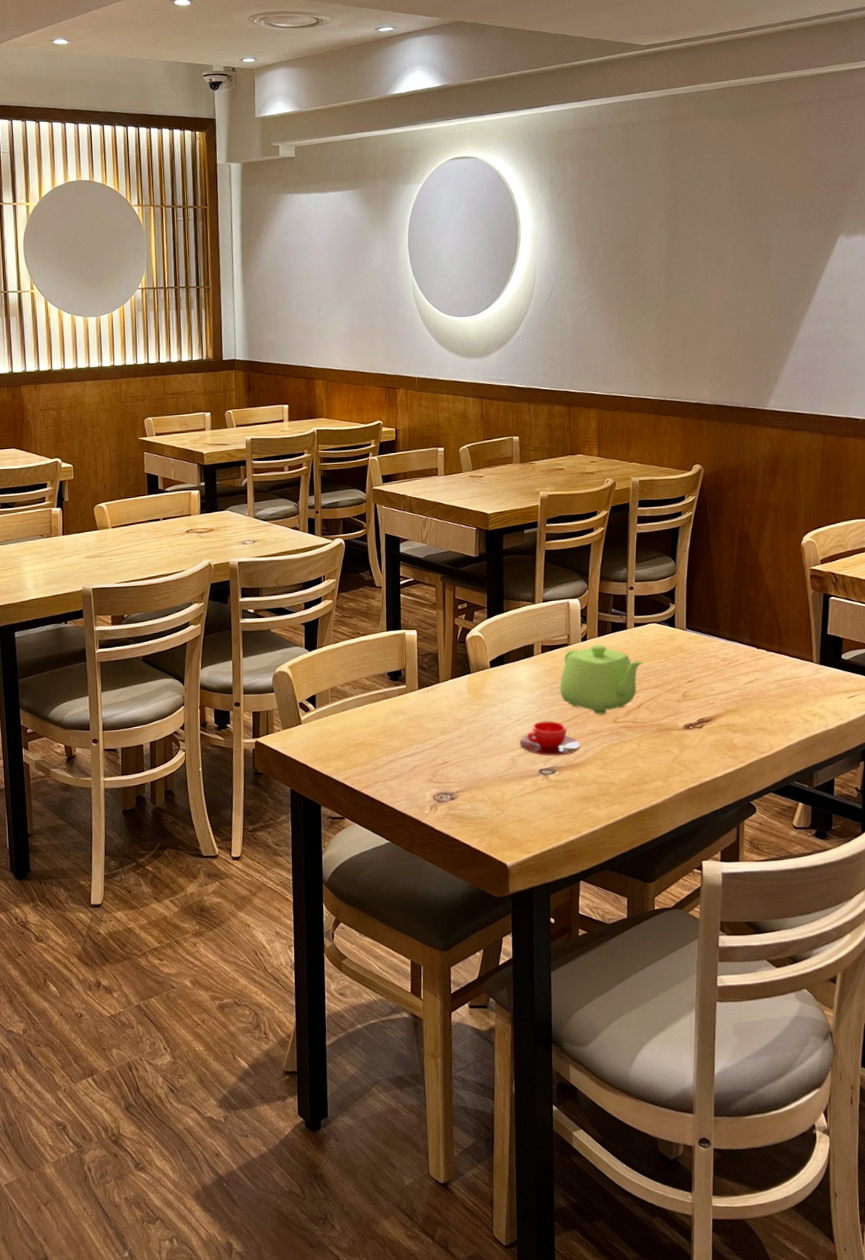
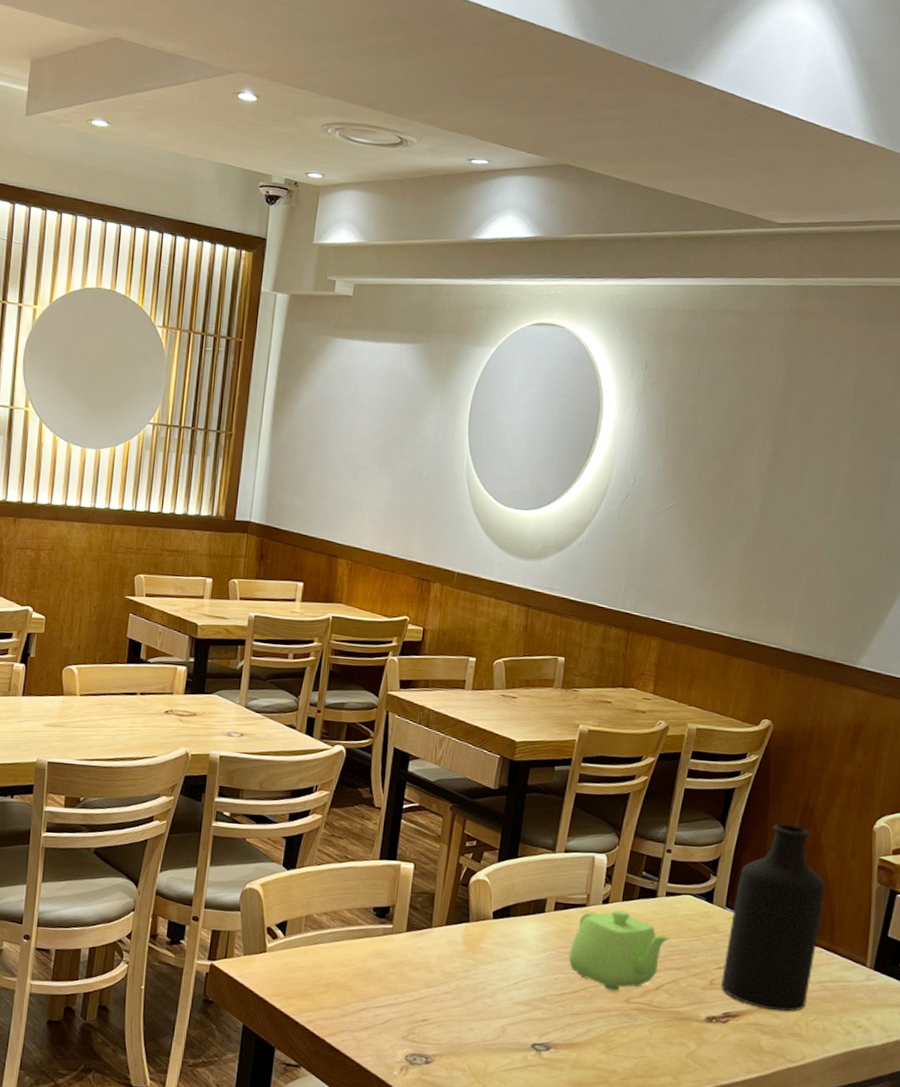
teacup: present [519,720,580,756] -> none [513,988,583,1032]
bottle: none [692,550,769,711] -> present [721,823,826,1012]

